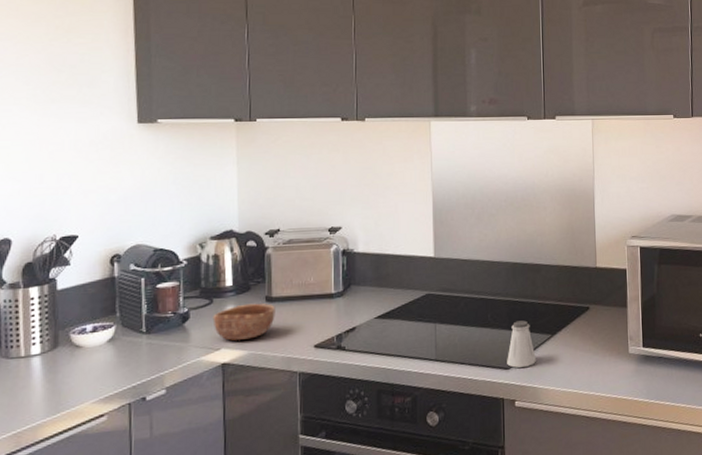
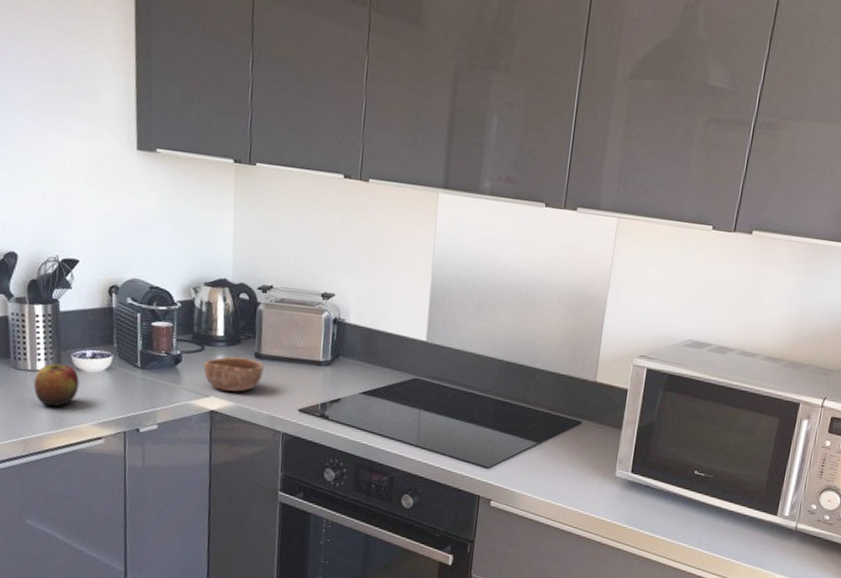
apple: none [27,343,79,392] -> present [34,363,79,407]
saltshaker: present [507,320,536,368] -> none [487,422,518,470]

